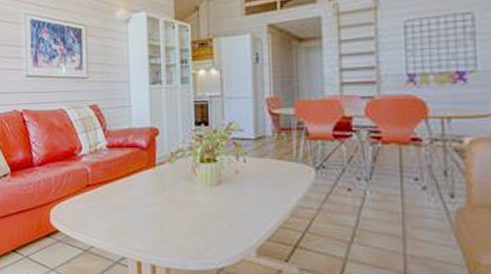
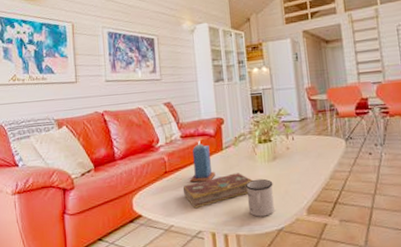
book: none [106,195,190,231] -> present [182,173,253,209]
candle: none [114,152,145,201] -> present [189,140,215,183]
mug: none [181,205,215,251] -> present [246,178,275,217]

